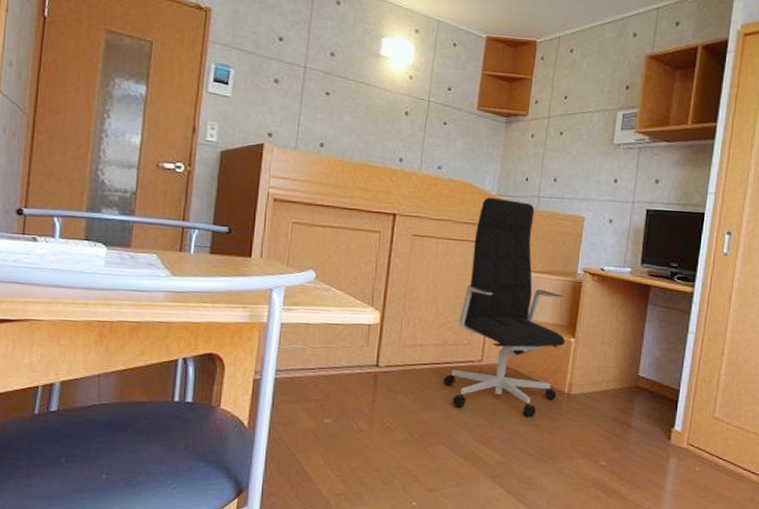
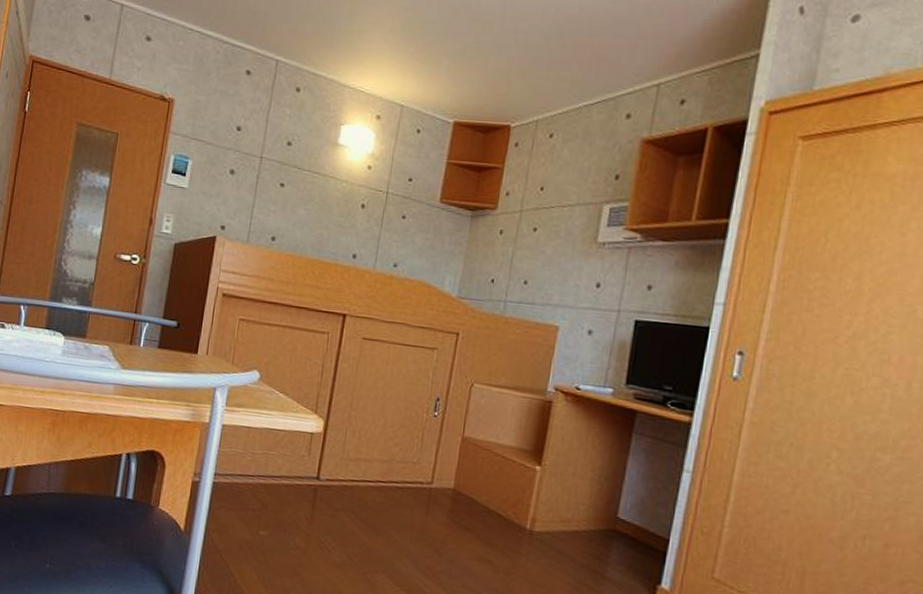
office chair: present [443,197,566,418] -> none [388,299,532,553]

